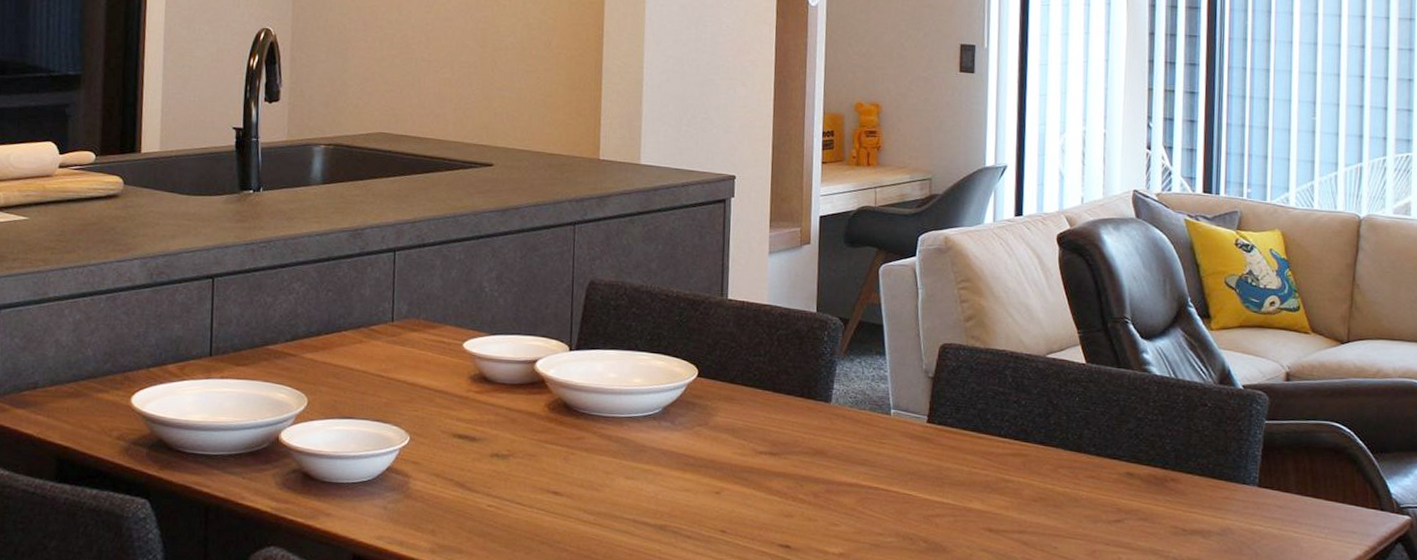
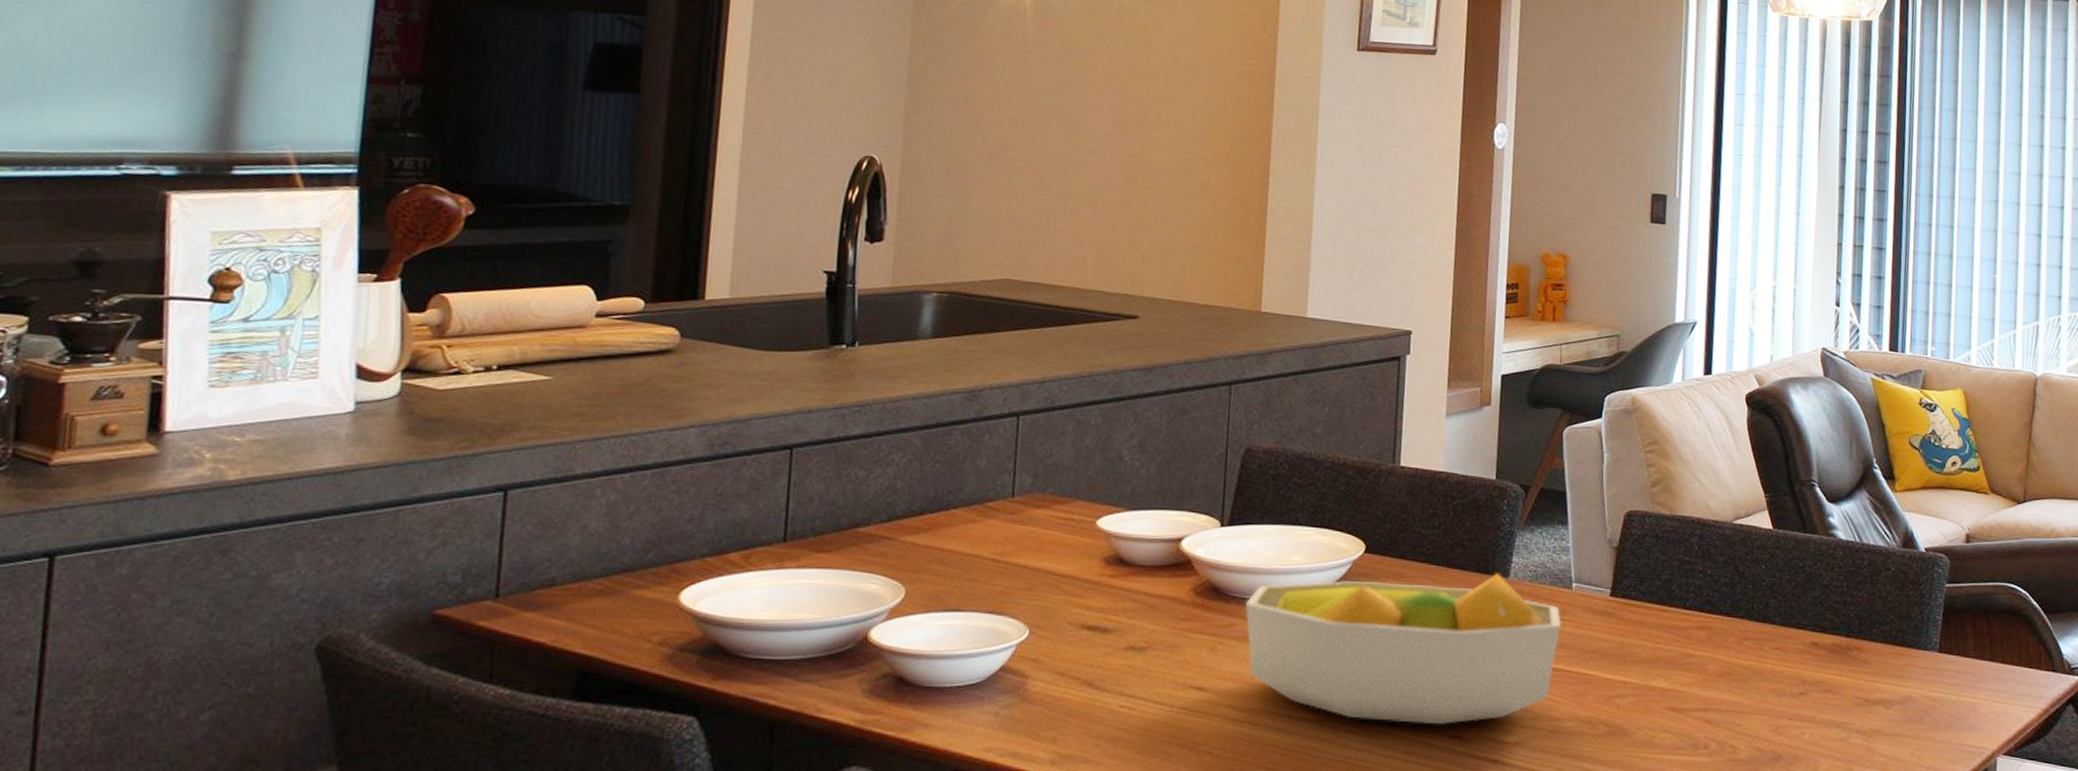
fruit bowl: none [592,399,881,535] -> present [1245,574,1561,725]

